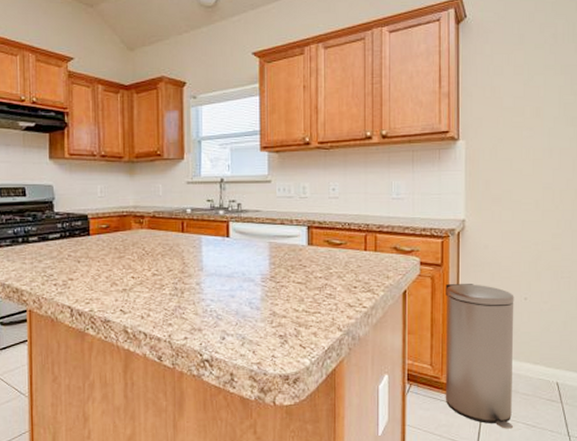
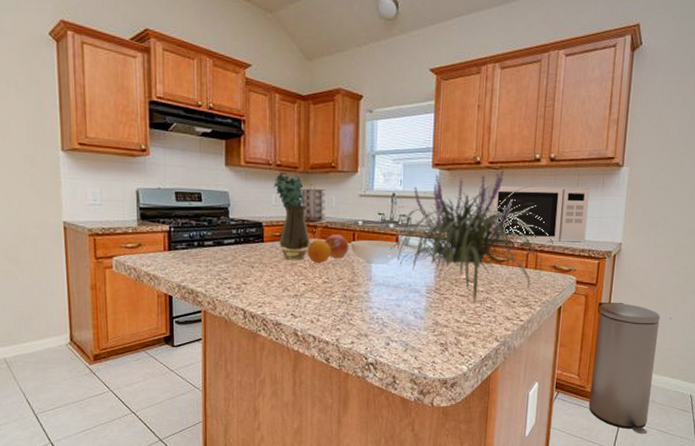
vase: none [99,161,137,253] -> present [274,170,310,260]
spice rack: none [125,172,152,212] -> present [300,183,326,222]
fruit: none [135,230,160,256] -> present [307,239,331,264]
fruit: none [153,224,178,250] -> present [325,235,349,260]
bowl: none [179,228,237,254] -> present [350,240,405,265]
plant: none [209,148,395,291] -> present [379,169,556,304]
microwave: none [310,164,426,223] -> present [478,186,590,243]

